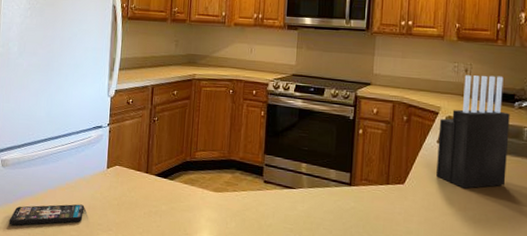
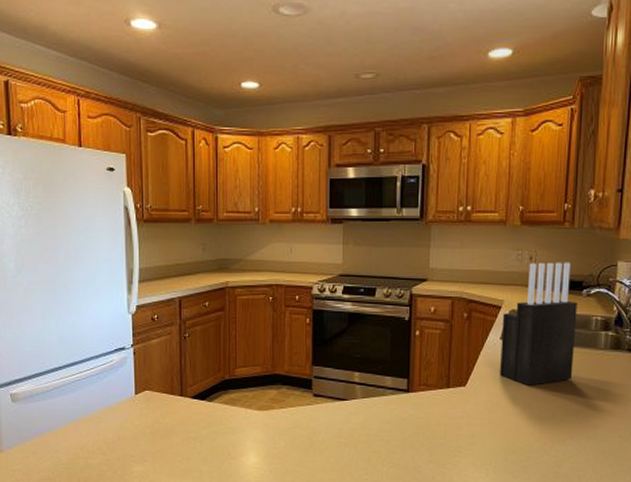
smartphone: present [9,204,85,226] -> none [27,436,114,465]

